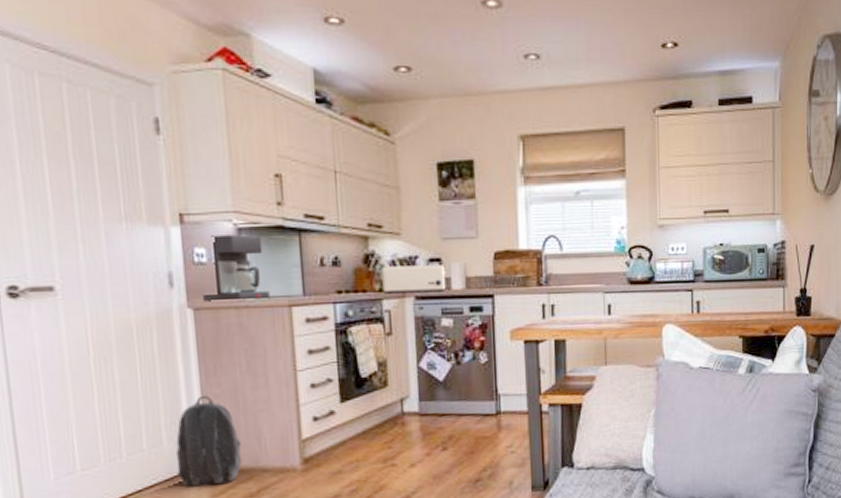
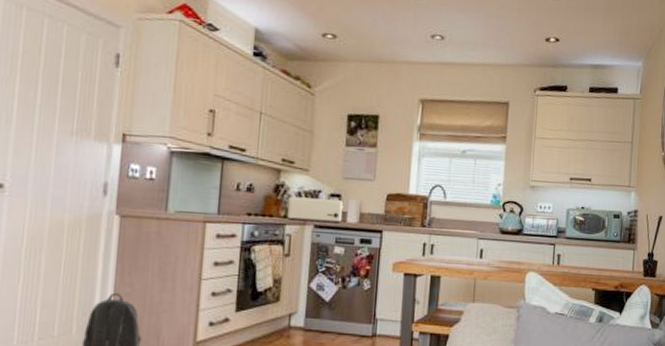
coffee maker: present [203,235,270,302] -> none [130,155,190,215]

